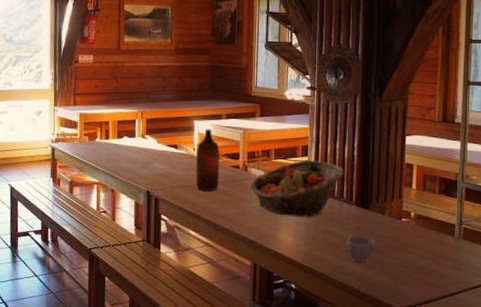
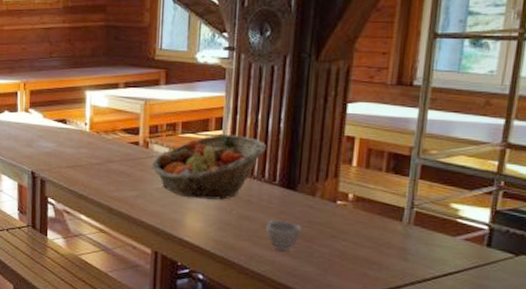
bottle: present [196,129,220,191] -> none [88,100,116,171]

